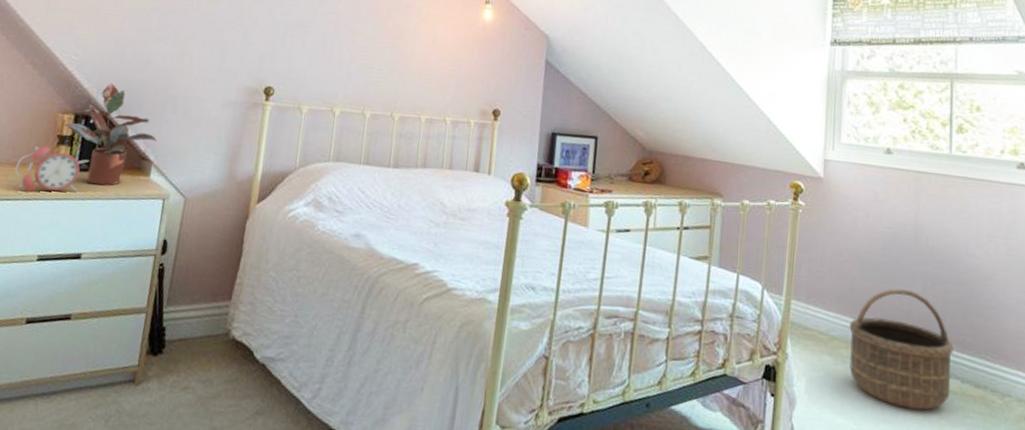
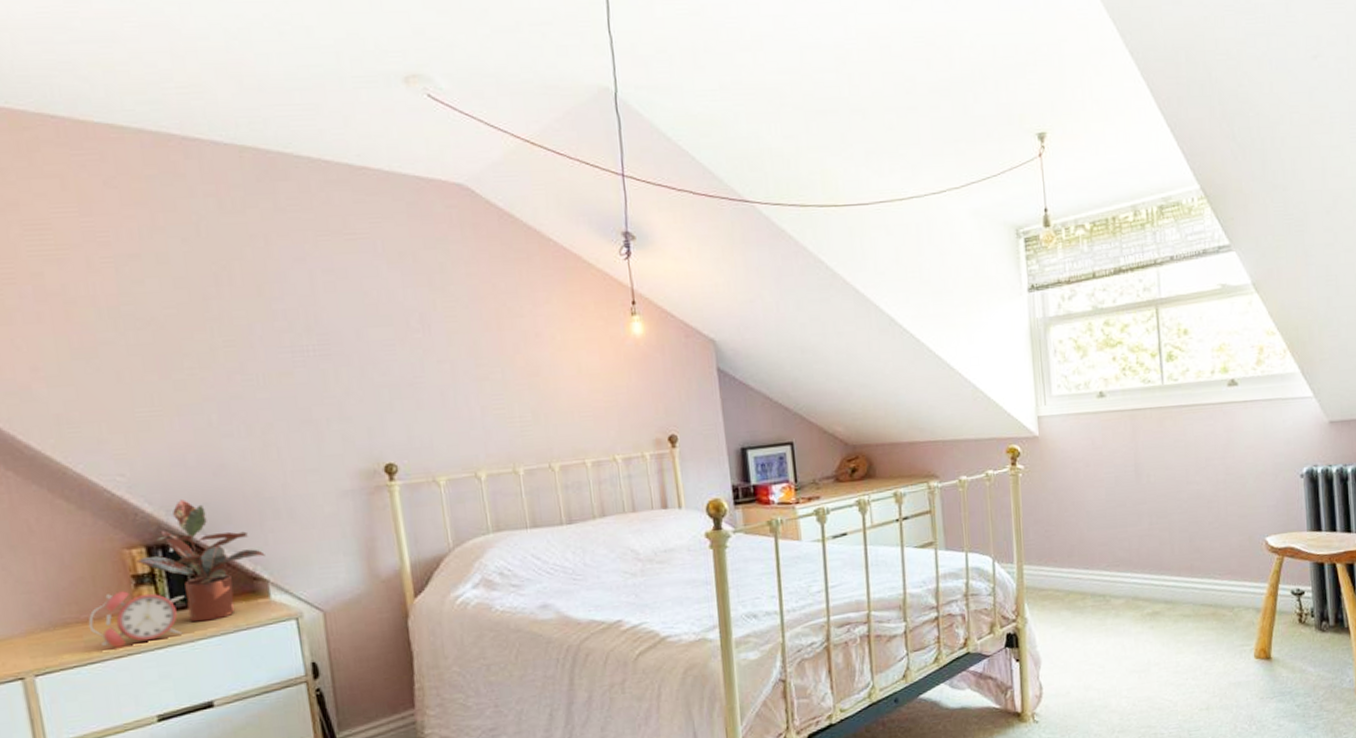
basket: present [849,288,954,410] -> none [1083,529,1184,641]

